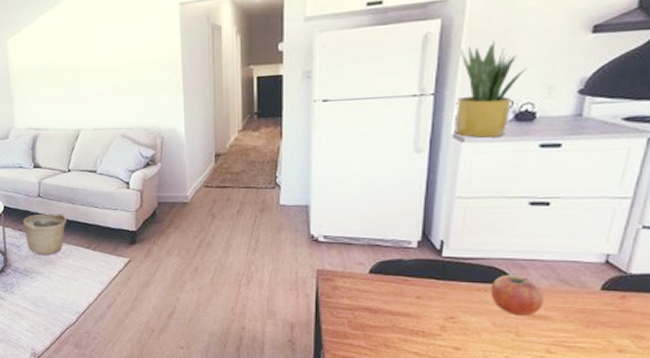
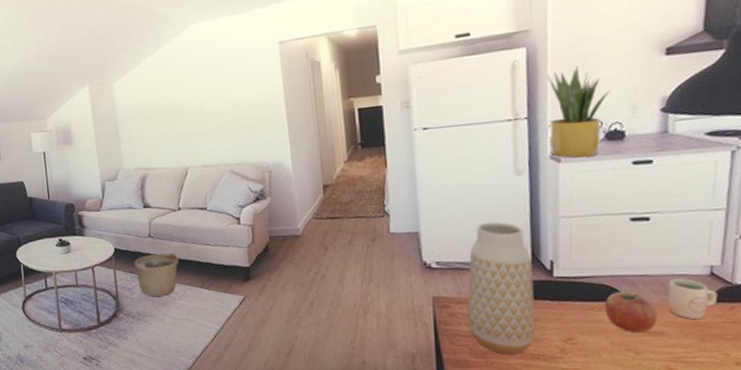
vase: none [351,198,421,329] -> present [467,221,536,355]
mug: none [556,265,610,307] -> present [667,278,718,320]

